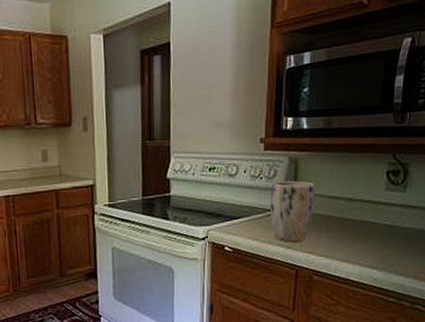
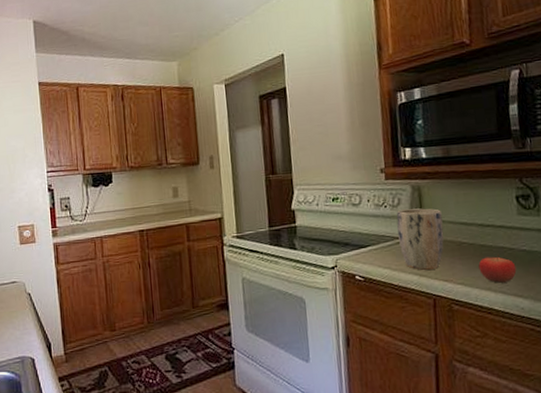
fruit: none [342,227,376,256] -> present [478,253,517,283]

